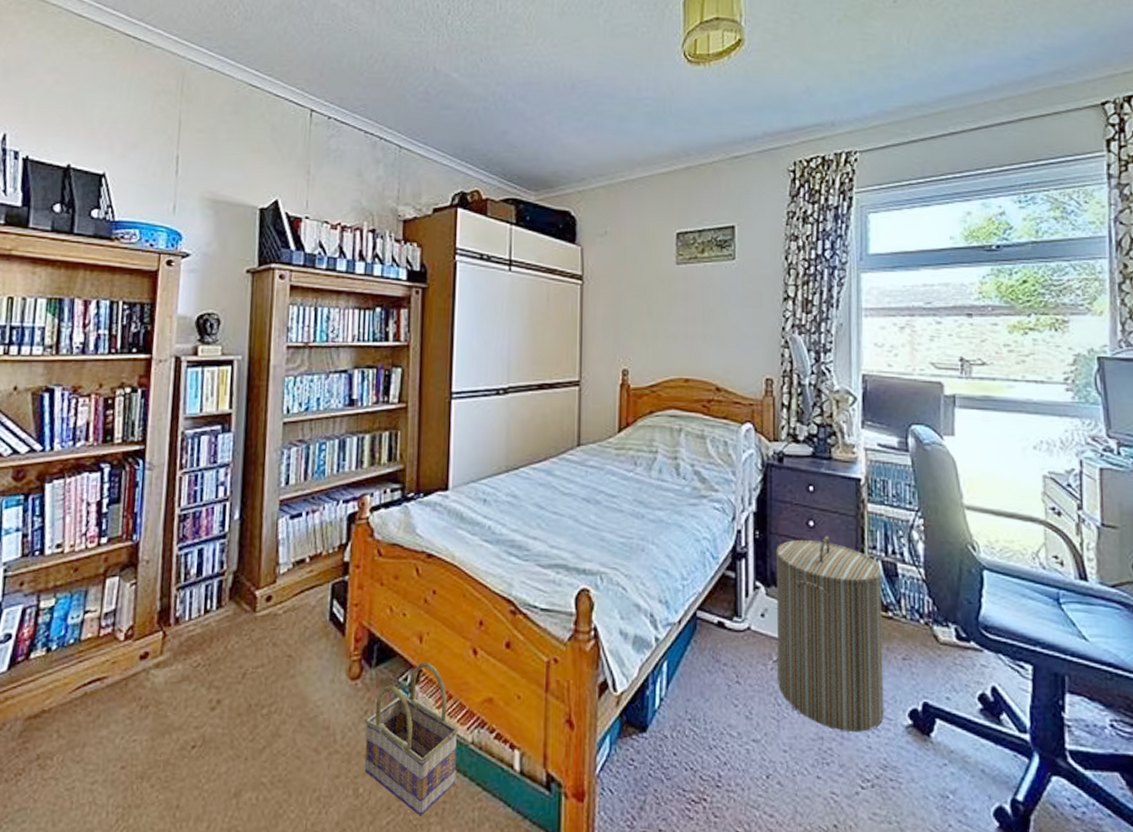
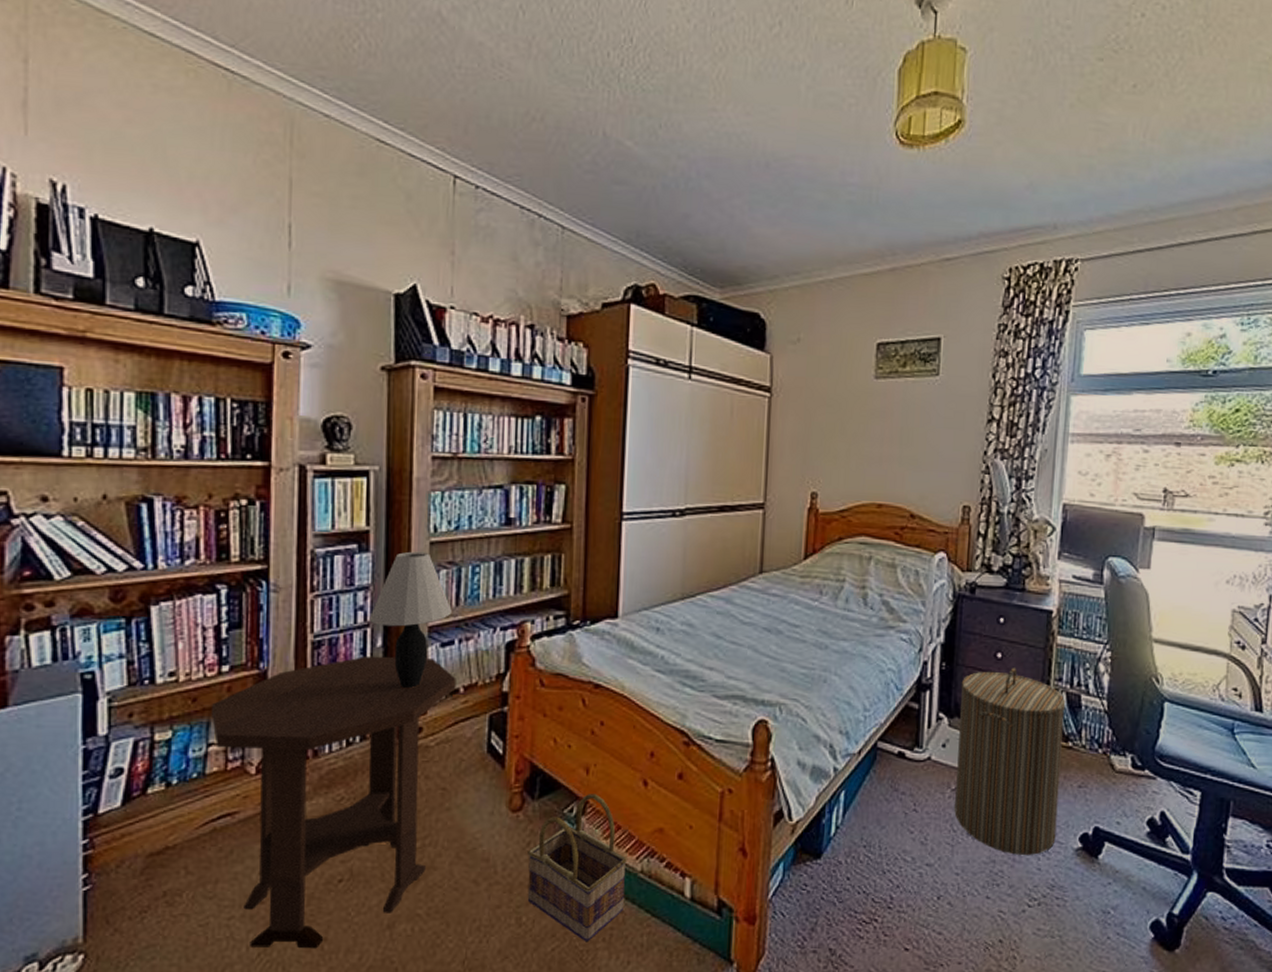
side table: none [89,528,303,816] -> present [212,655,456,949]
table lamp: none [229,431,301,559] -> present [369,551,452,689]

